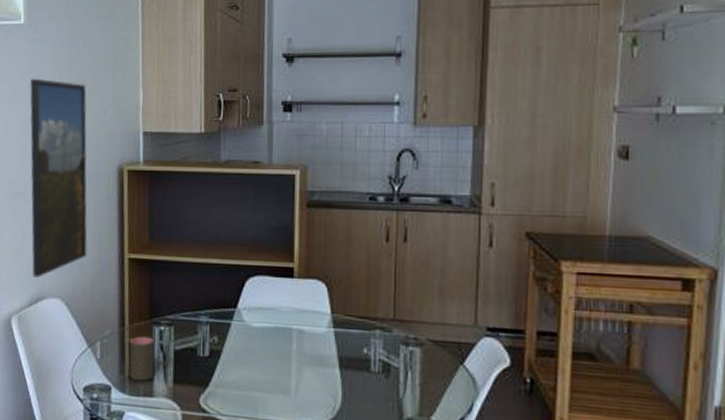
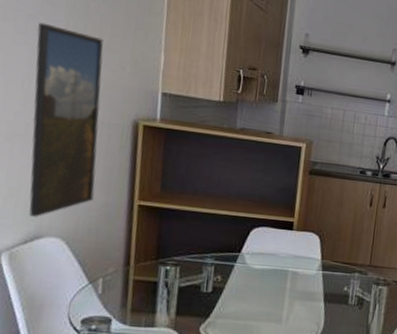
cup: present [129,336,154,382] -> none [132,274,159,314]

